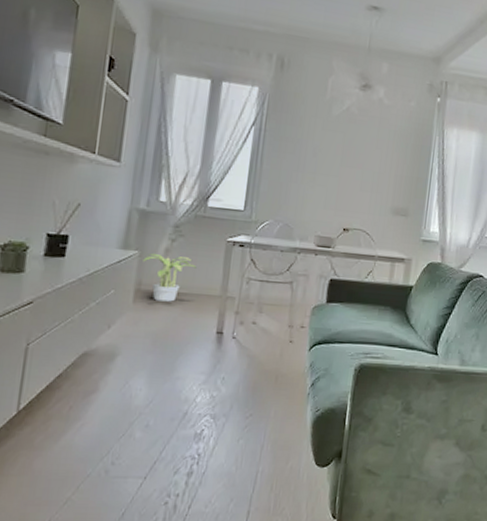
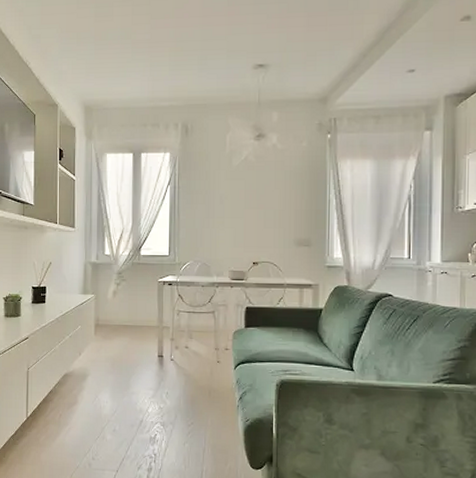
potted plant: present [143,254,197,302] -> none [98,296,137,333]

